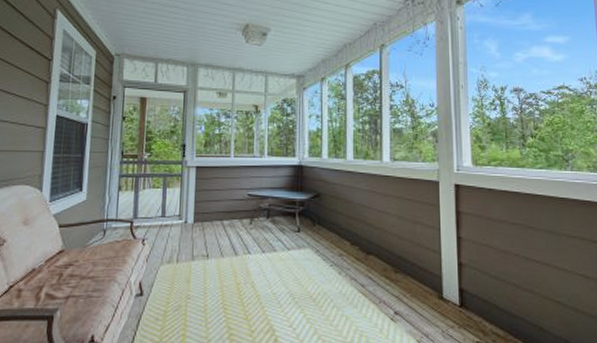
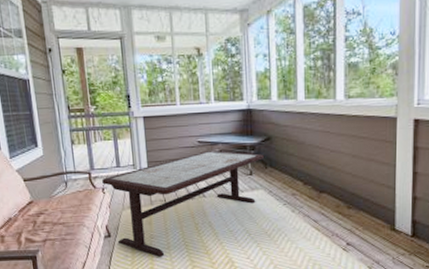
coffee table: none [144,205,314,322] -> present [102,151,265,257]

